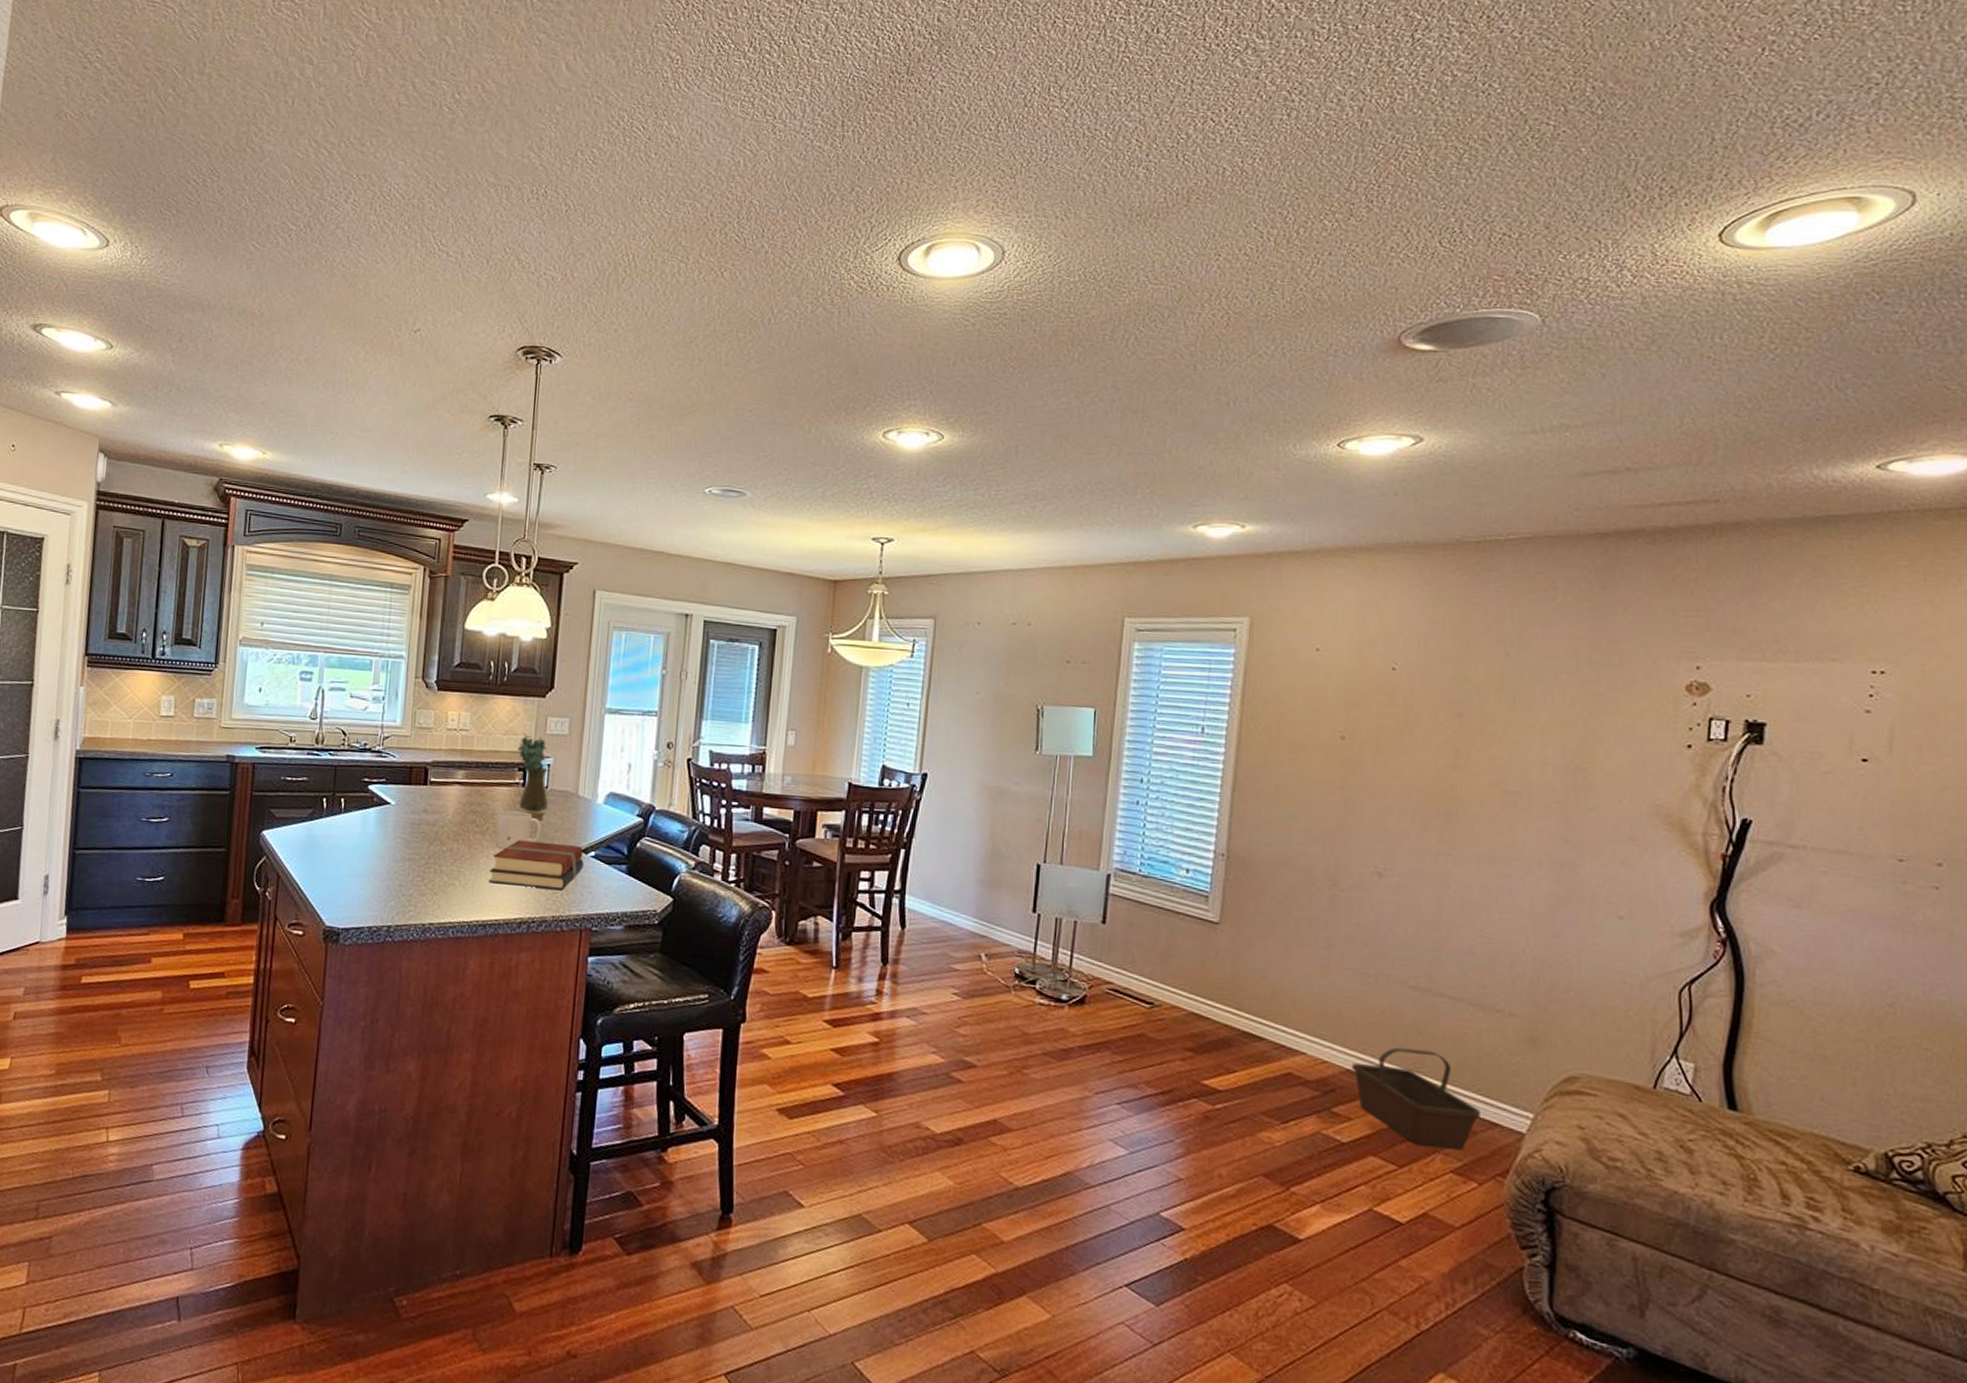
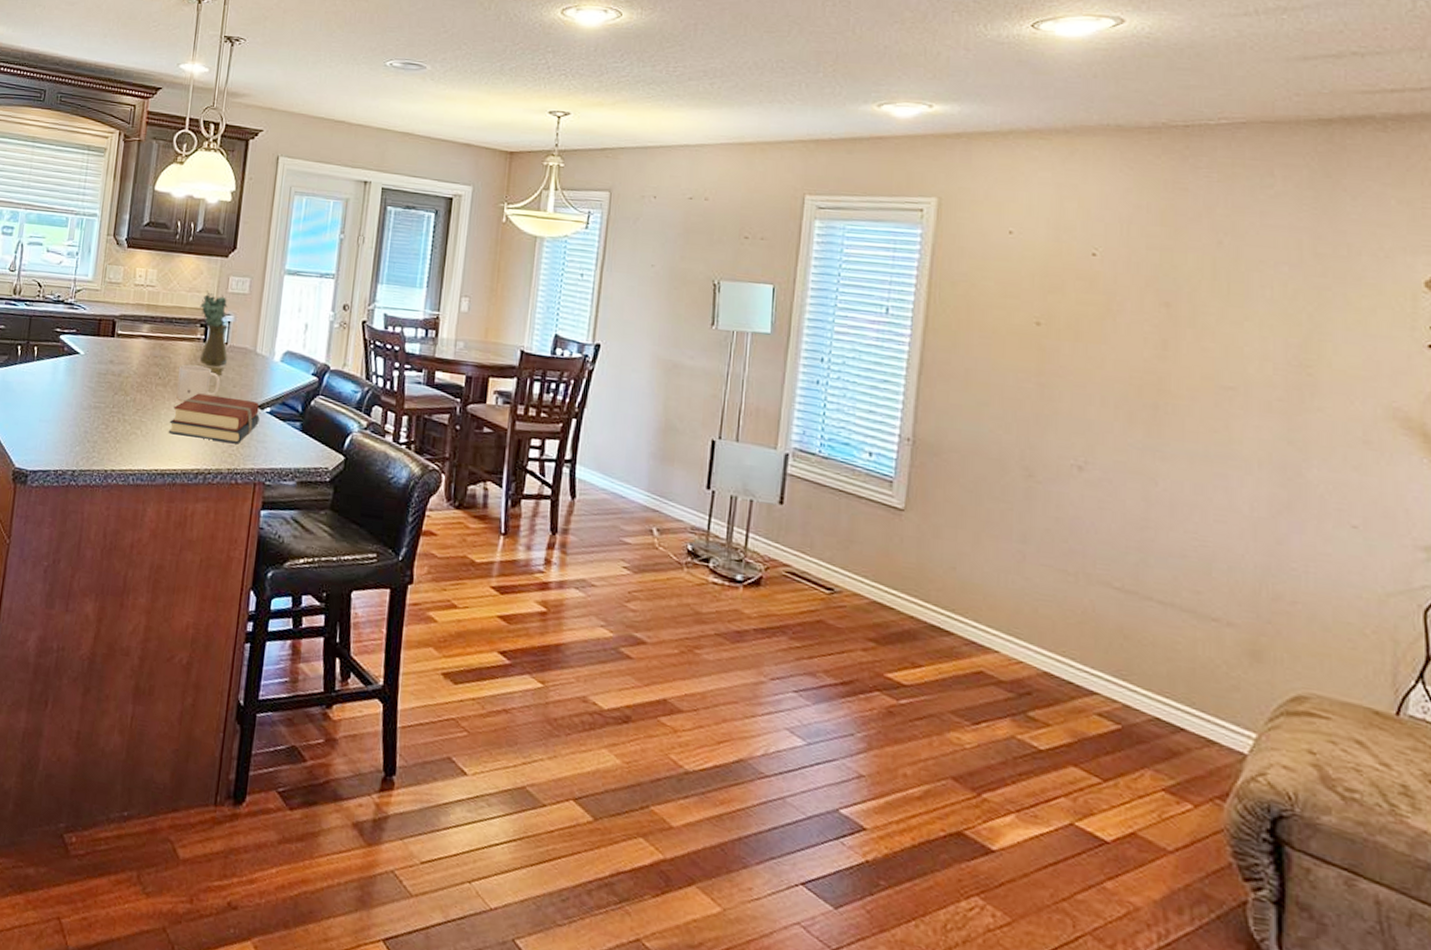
basket: present [1351,1047,1480,1151] -> none [1049,651,1195,768]

